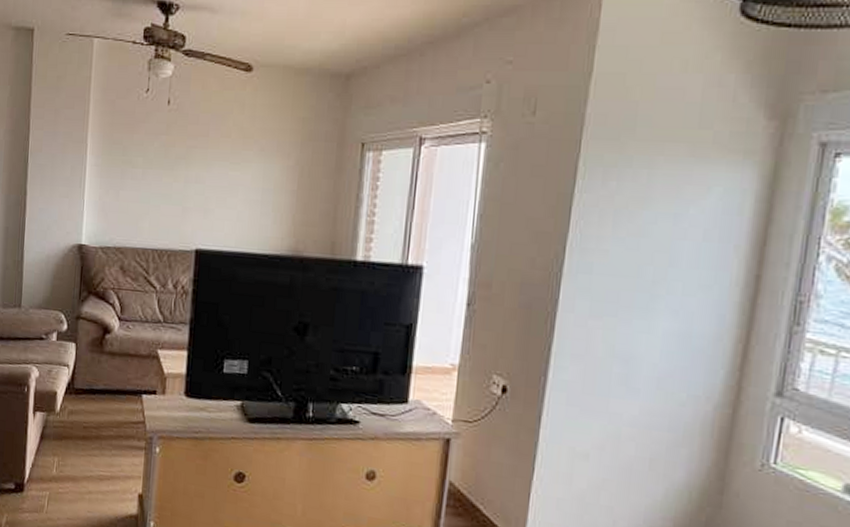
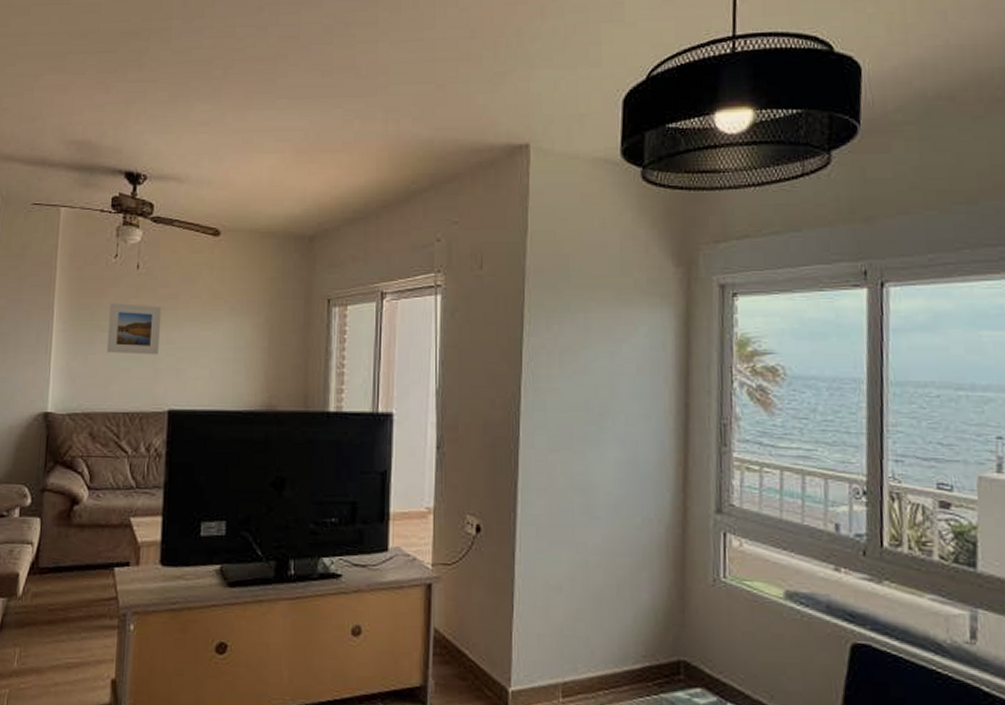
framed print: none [137,139,192,194] -> present [106,303,162,355]

